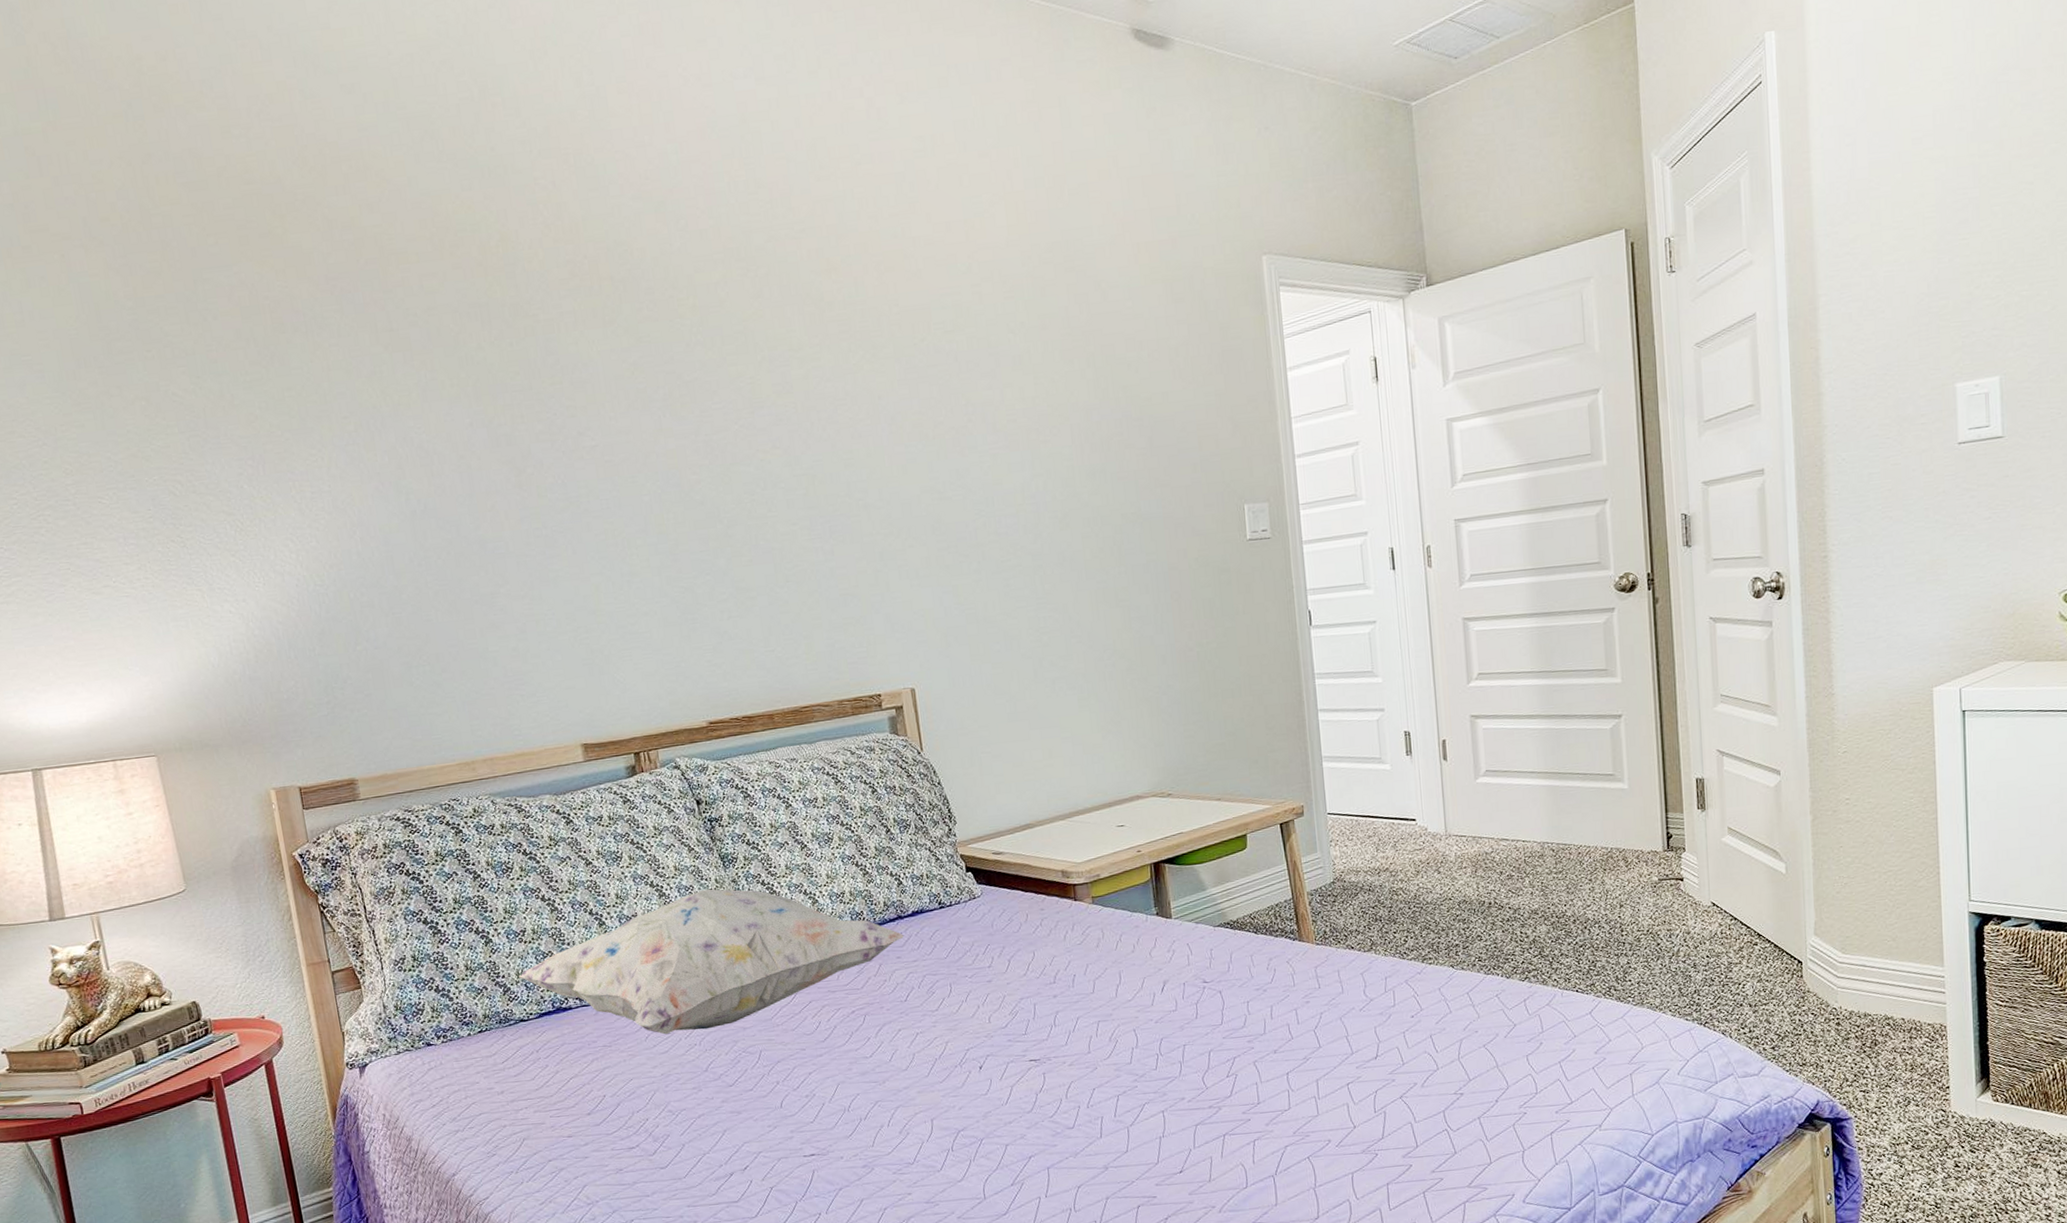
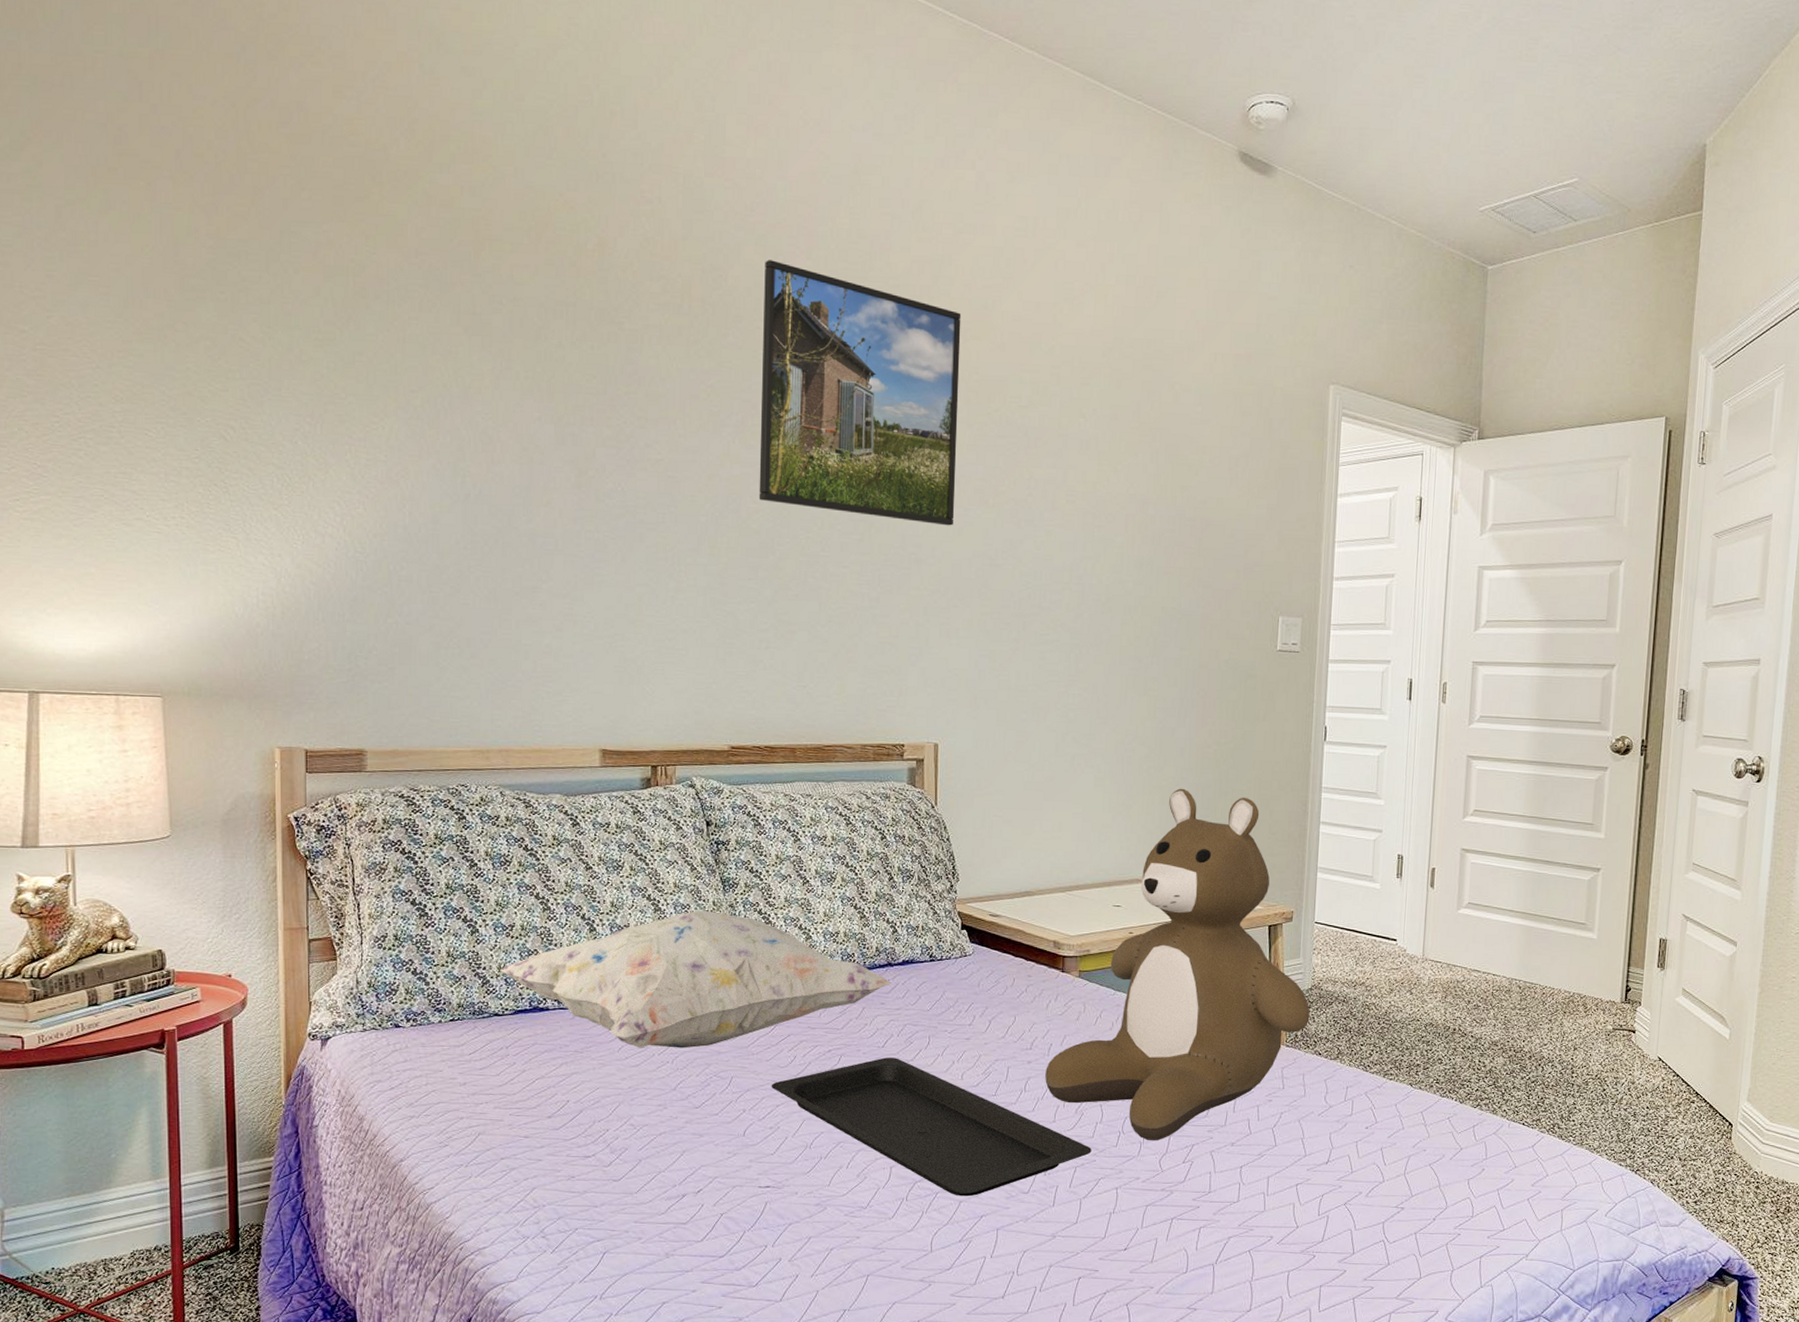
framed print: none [667,225,897,471] -> present [759,260,962,526]
serving tray: none [800,1010,1132,1140] -> present [771,1057,1092,1197]
teddy bear: none [1072,695,1337,1059] -> present [1045,788,1310,1140]

